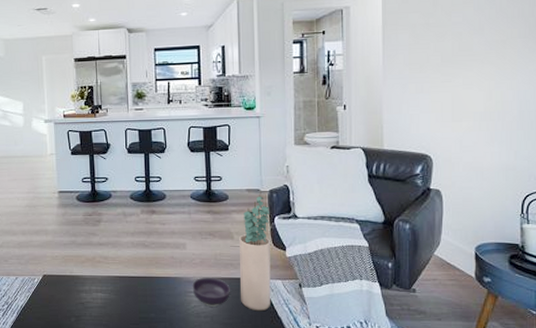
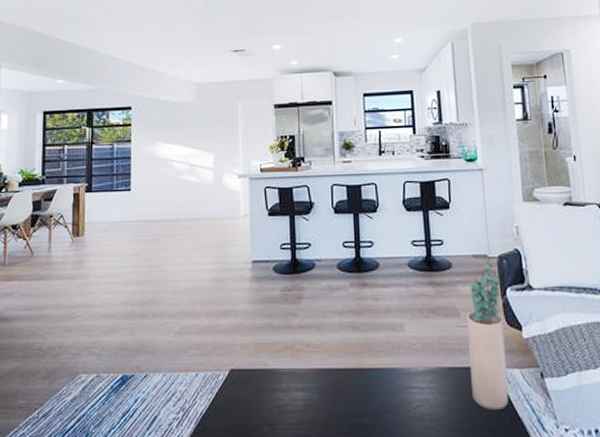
bowl: present [192,277,230,307] -> none [413,367,459,406]

